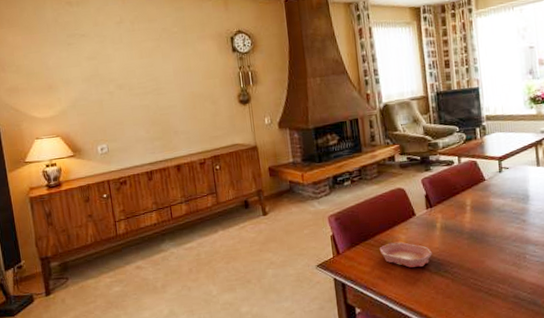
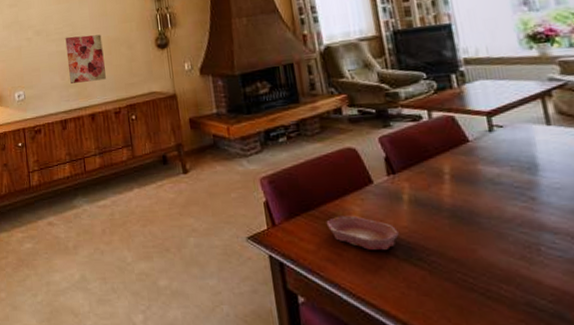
wall art: none [149,90,191,137] -> present [65,34,106,84]

